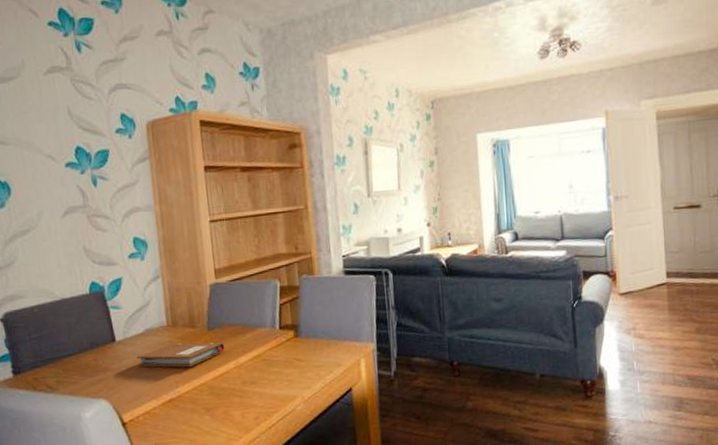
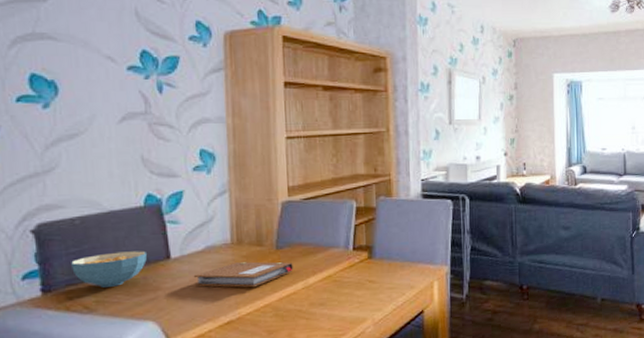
cereal bowl: none [34,335,96,369] -> present [71,251,148,287]

